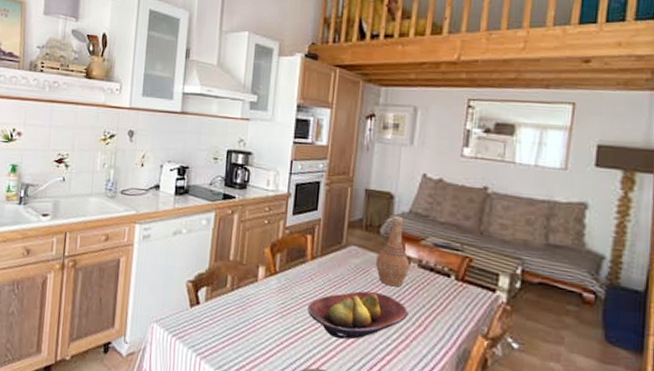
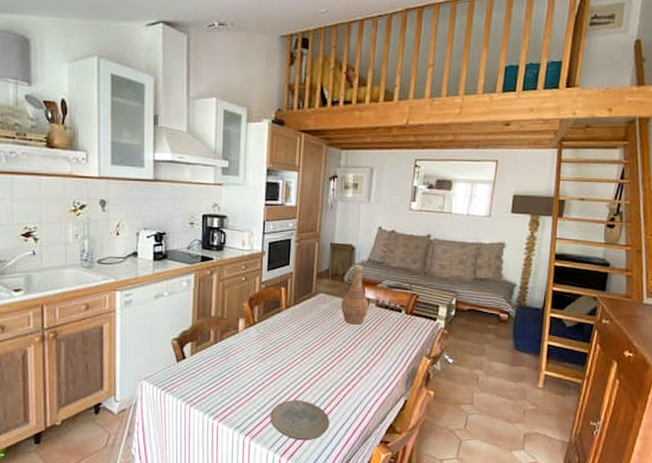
fruit bowl: present [307,291,409,340] -> none [284,330,369,372]

